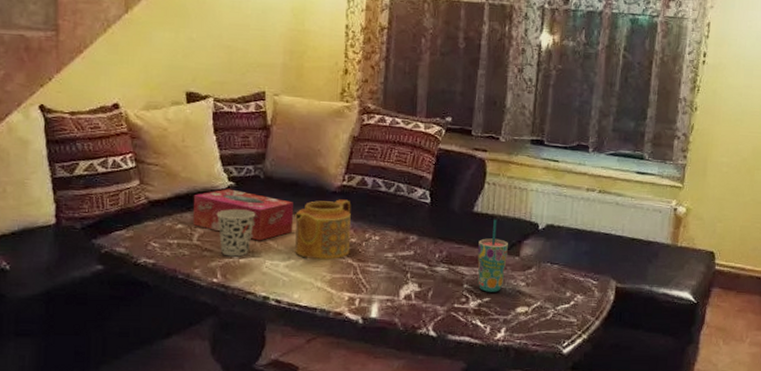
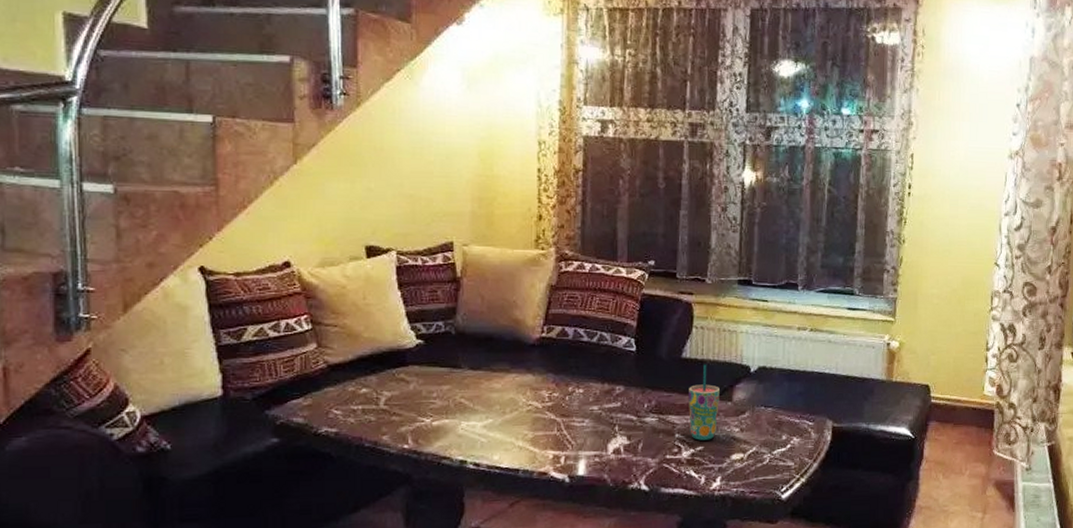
tissue box: present [193,189,294,241] -> none [378,347,490,402]
cup: present [216,209,255,257] -> none [404,369,447,420]
teapot: present [295,199,351,260] -> none [491,352,553,418]

